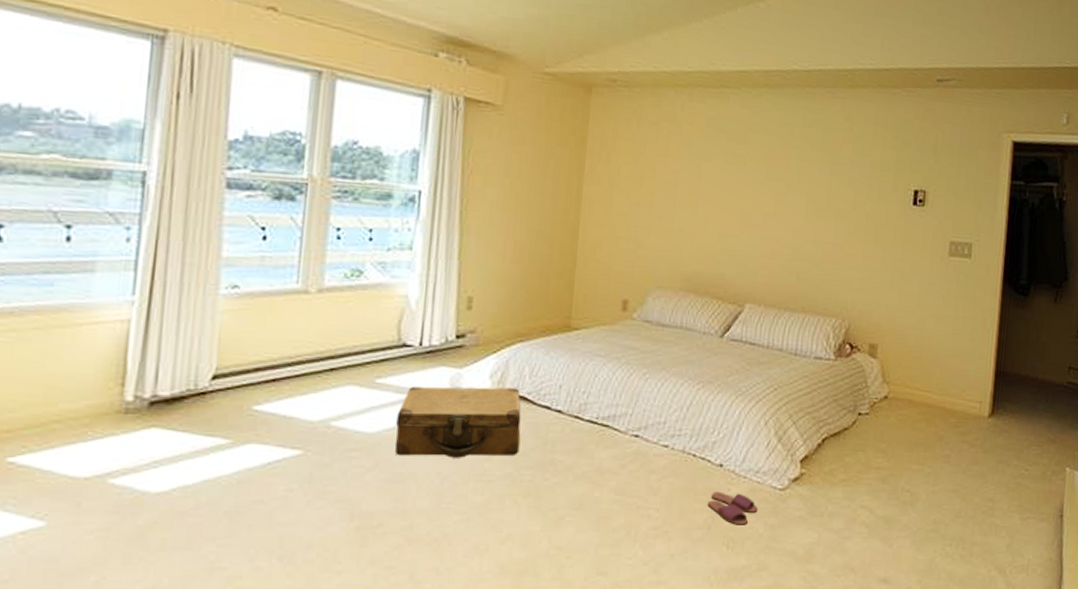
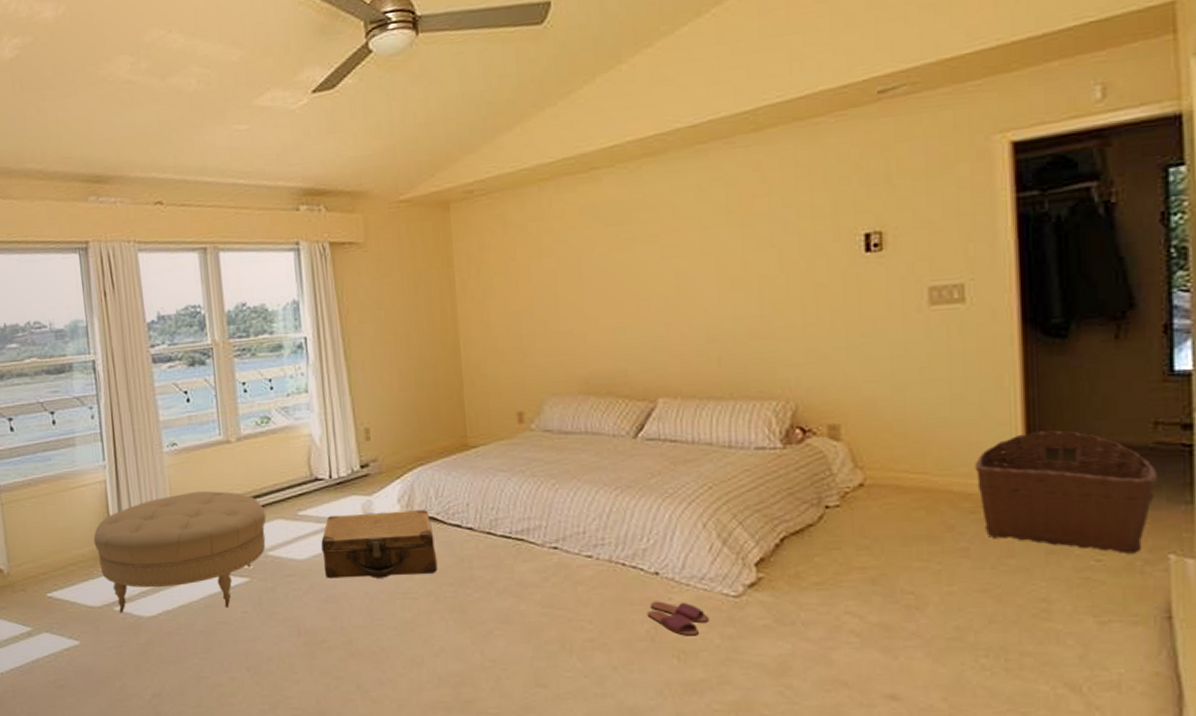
ottoman: none [95,344,338,487] -> present [93,490,267,614]
wicker basket: none [961,366,1067,465] -> present [974,430,1158,554]

